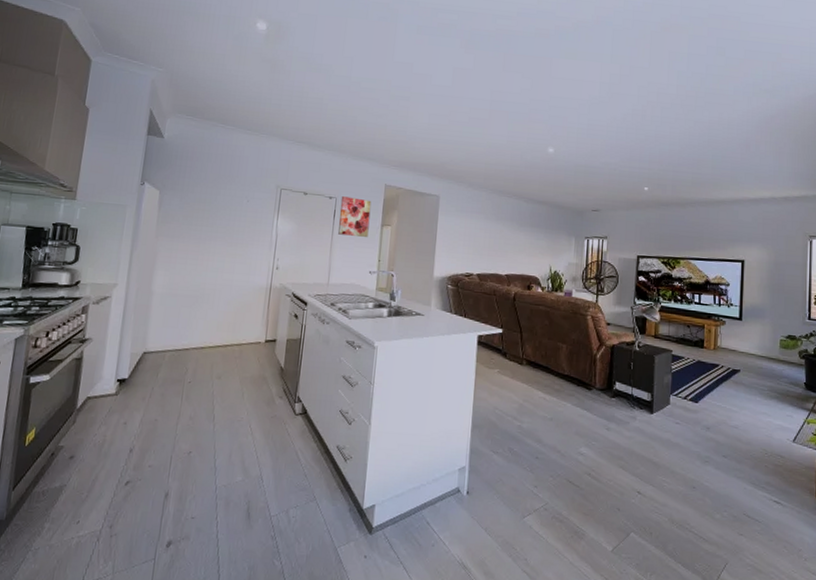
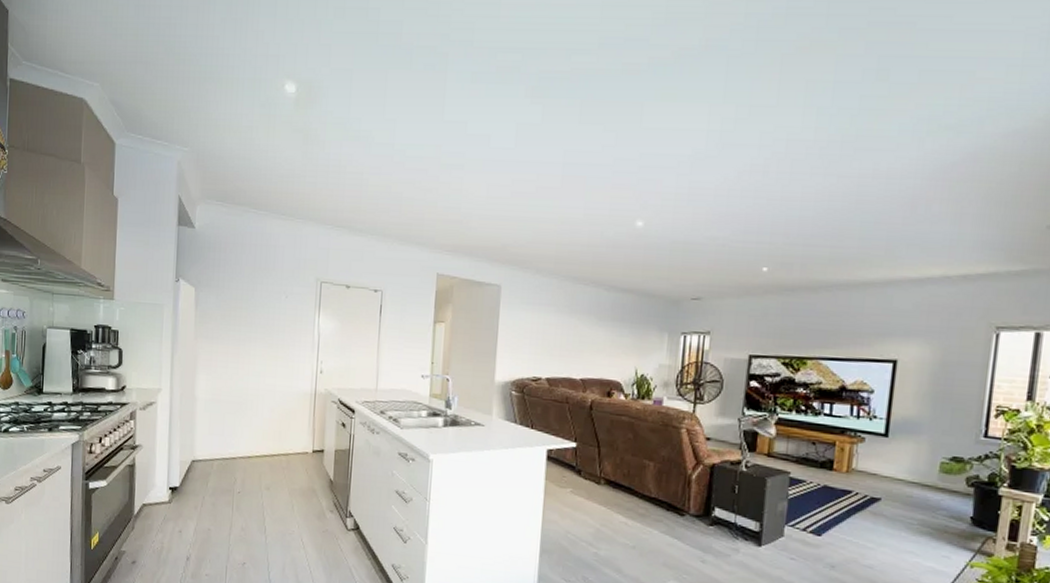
wall art: present [338,196,372,237] -> none [385,289,422,336]

